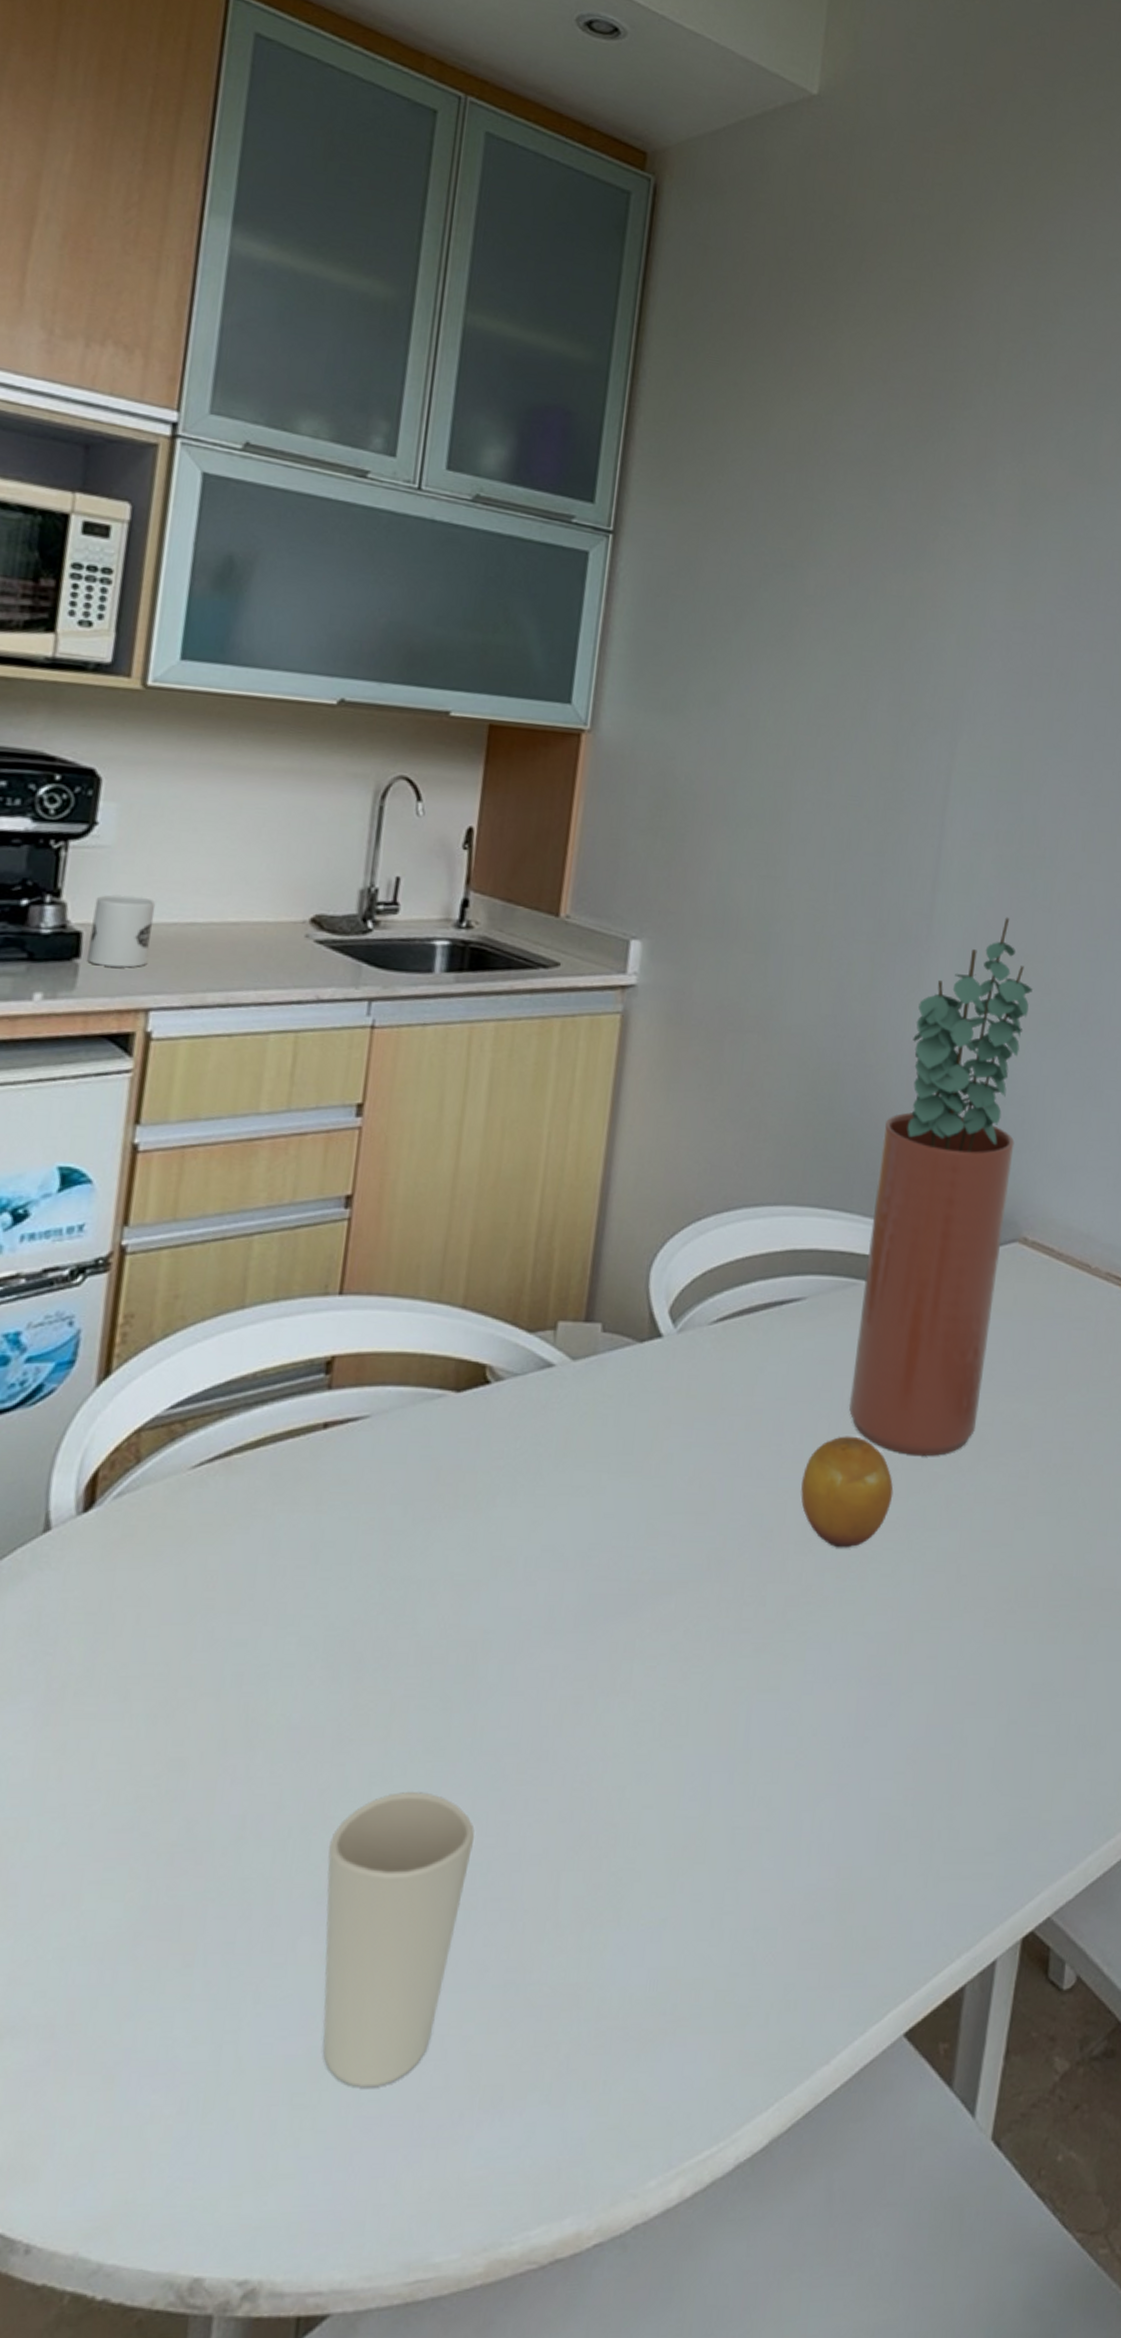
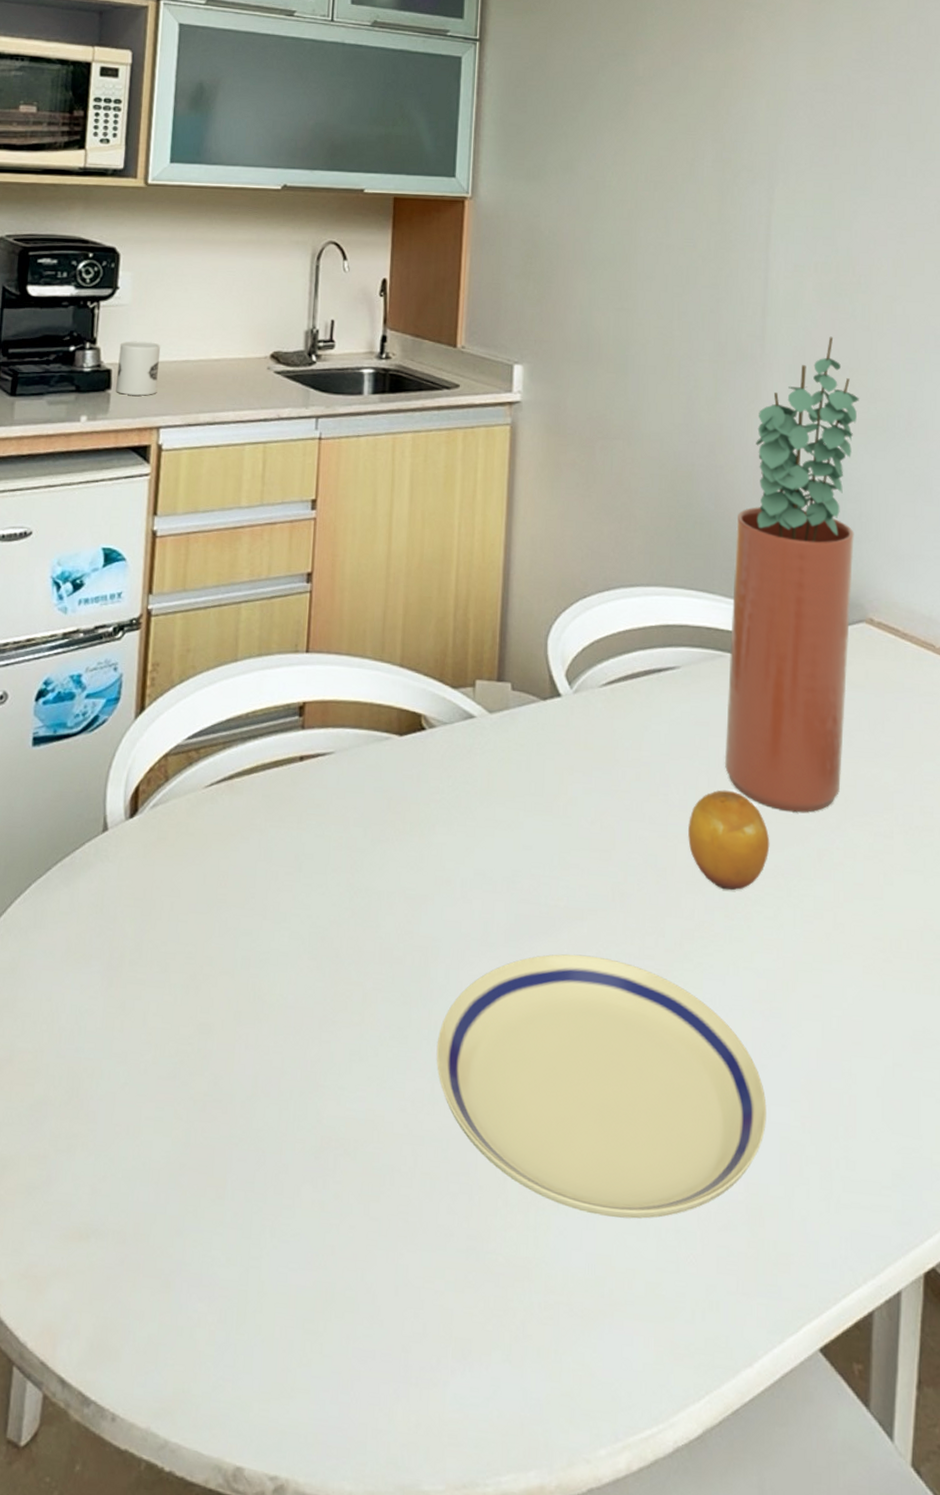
cup: present [323,1792,475,2087] -> none [321,1070,436,1324]
plate: none [480,1634,867,1925] -> present [436,954,767,1219]

